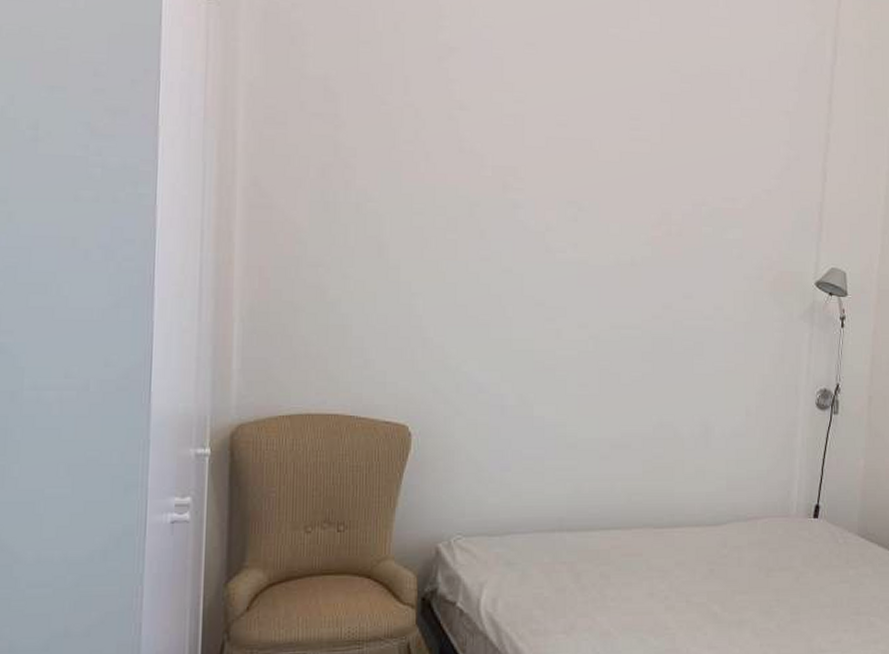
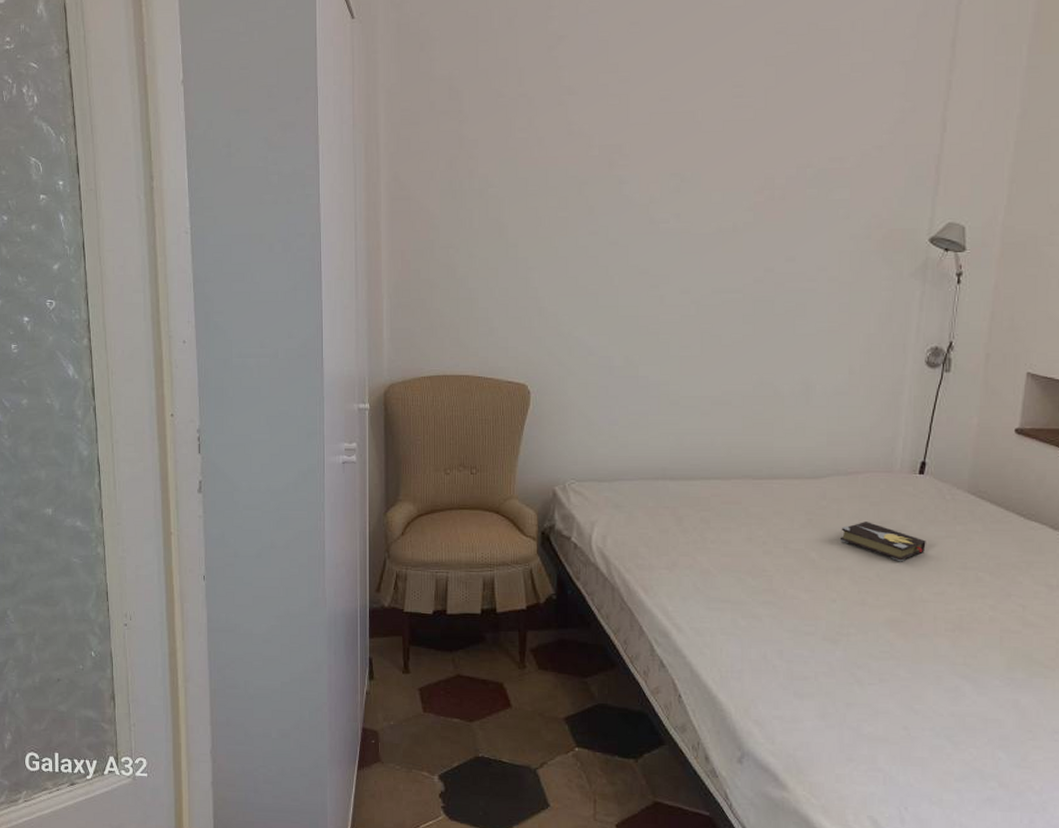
hardback book: none [741,569,822,611] -> present [839,522,926,562]

